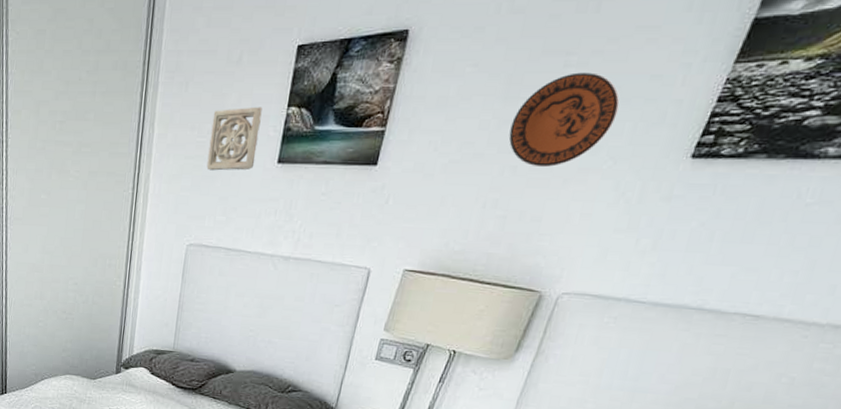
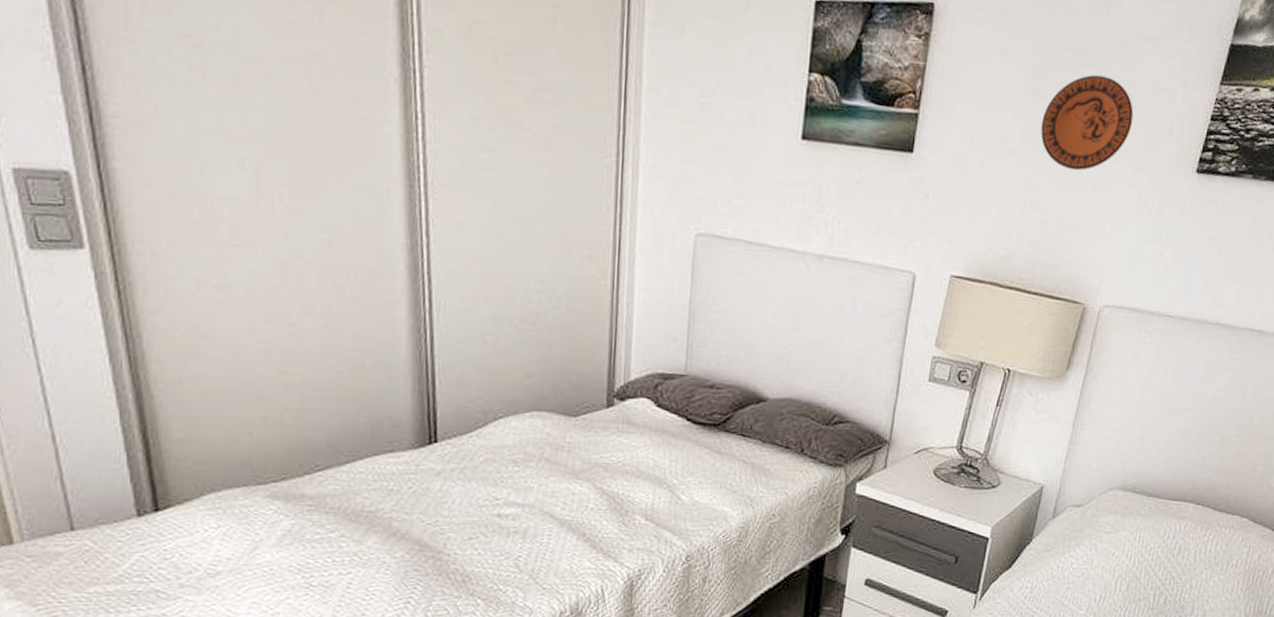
wall ornament: present [206,107,262,171] -> none [714,65,779,145]

